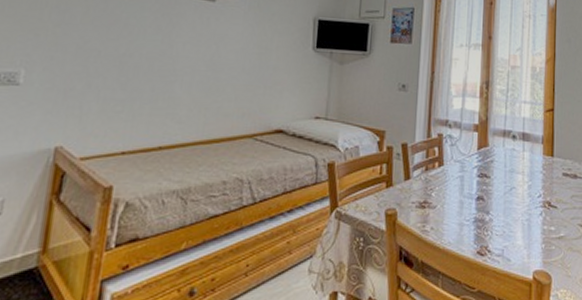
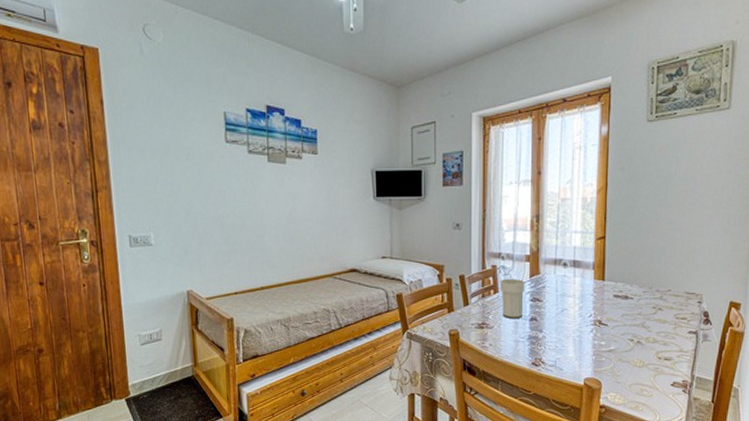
cup: none [445,149,473,198] -> present [499,278,525,320]

